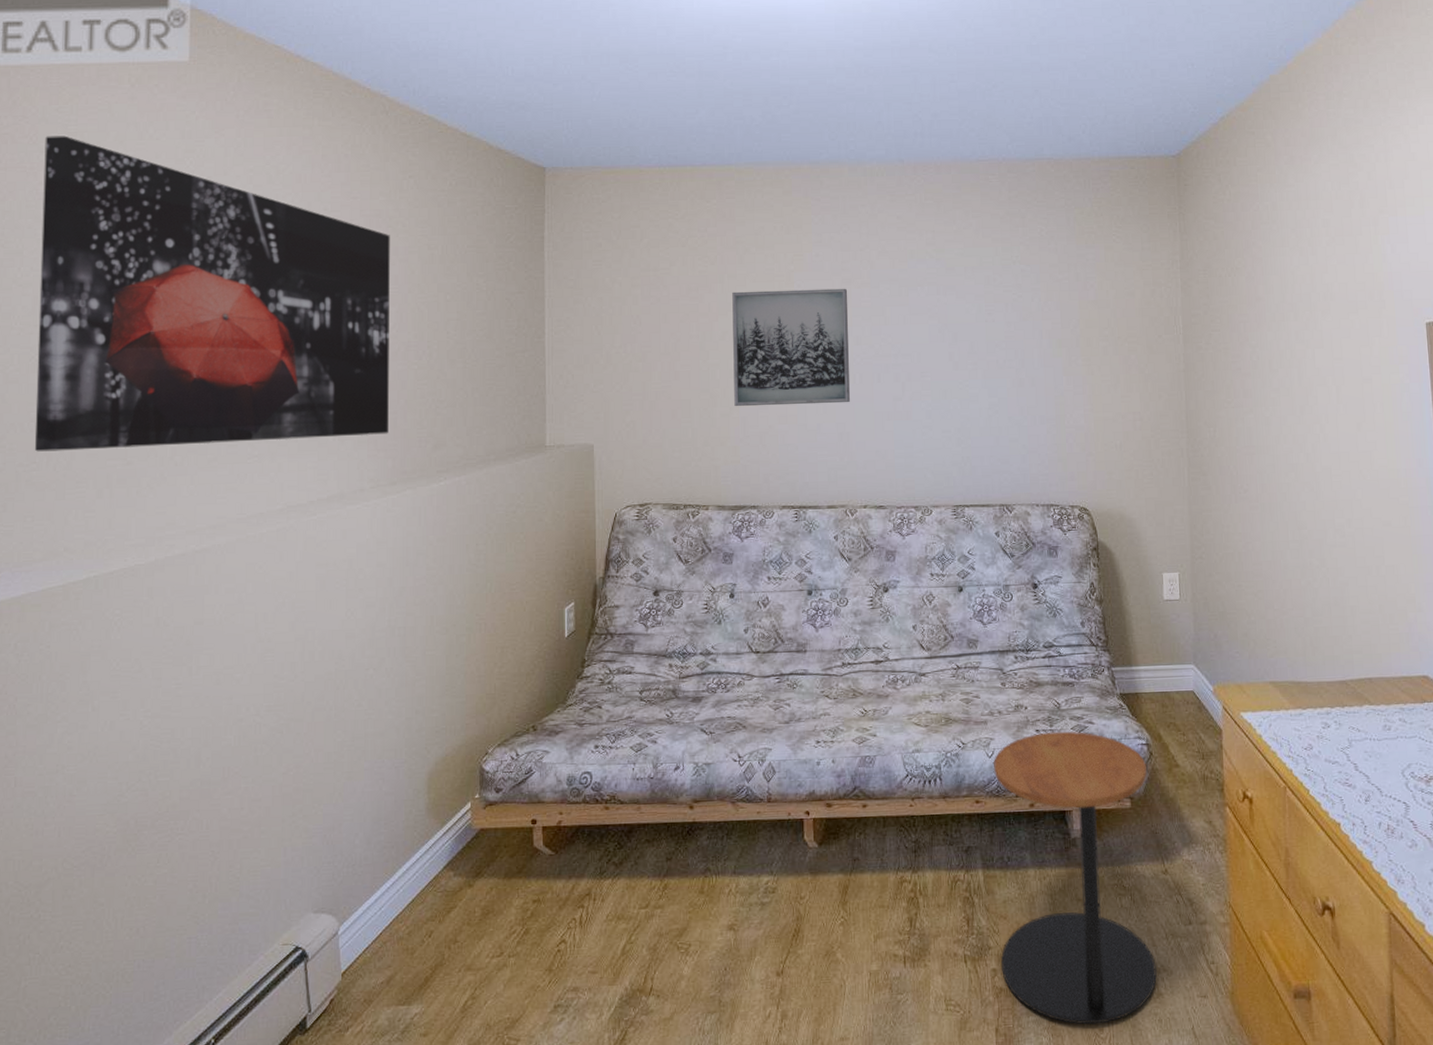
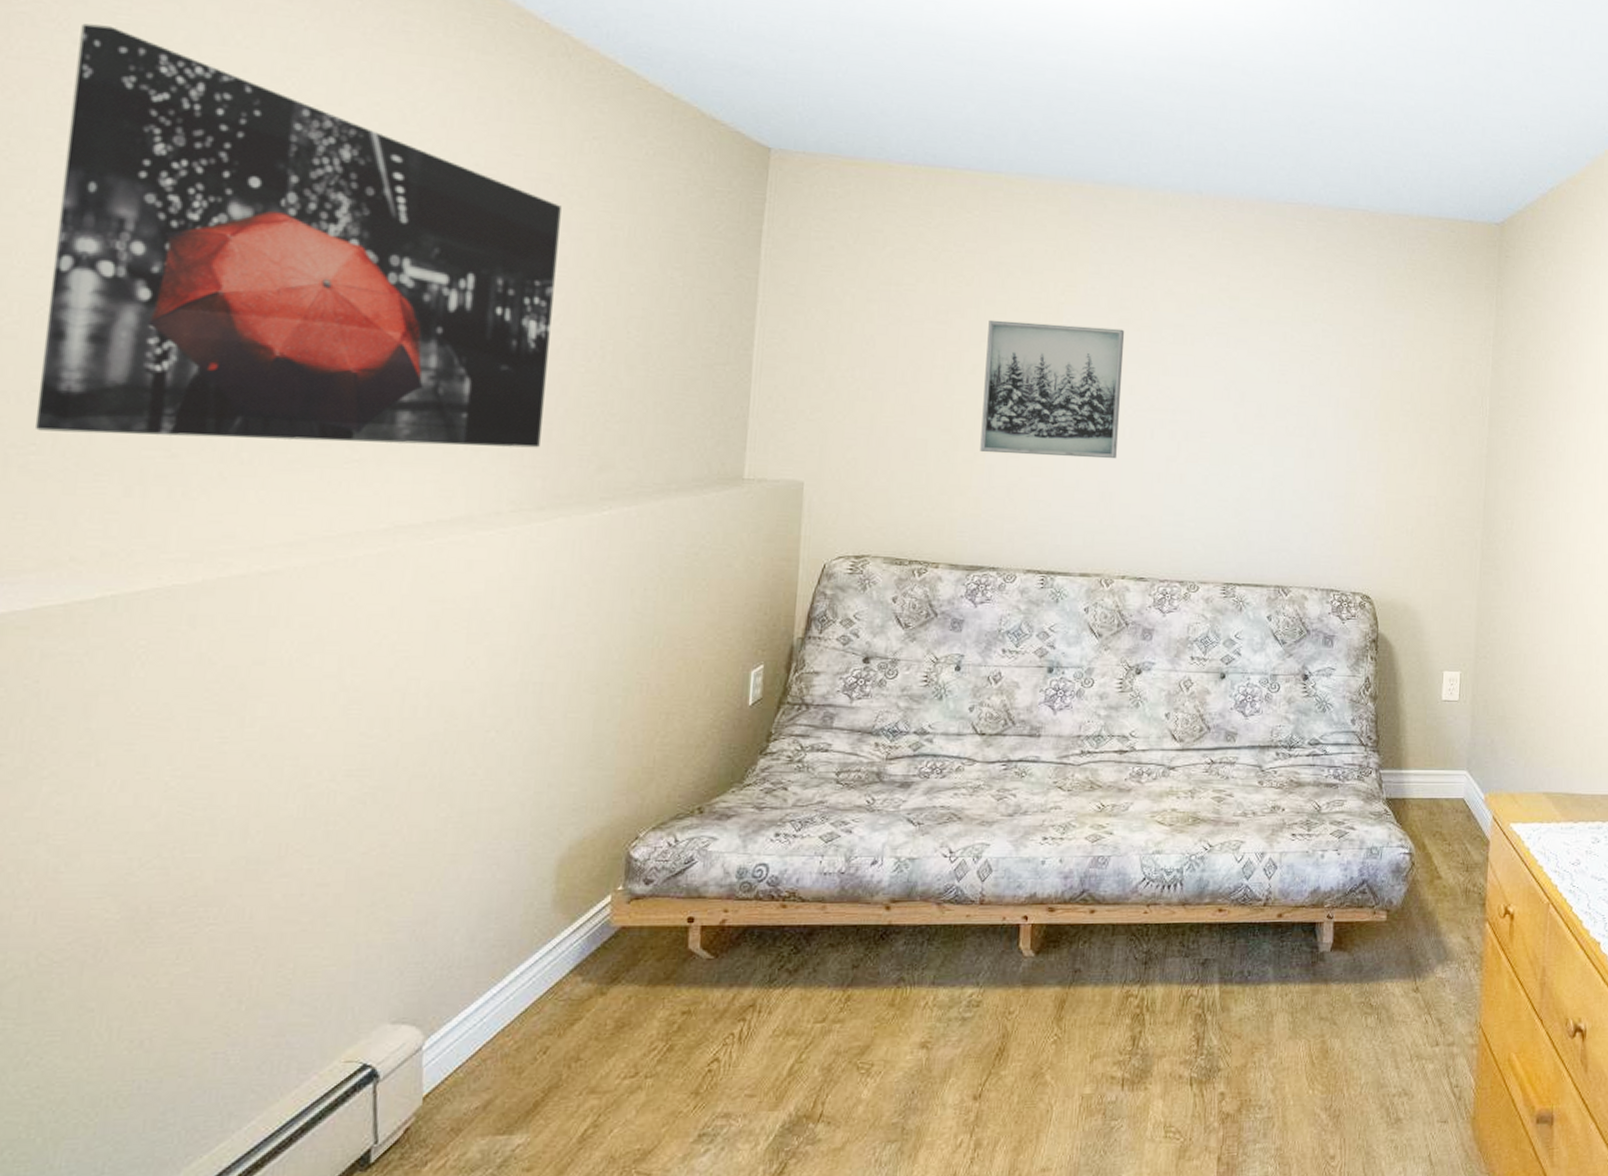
side table: present [994,731,1157,1025] -> none [1230,836,1407,1153]

